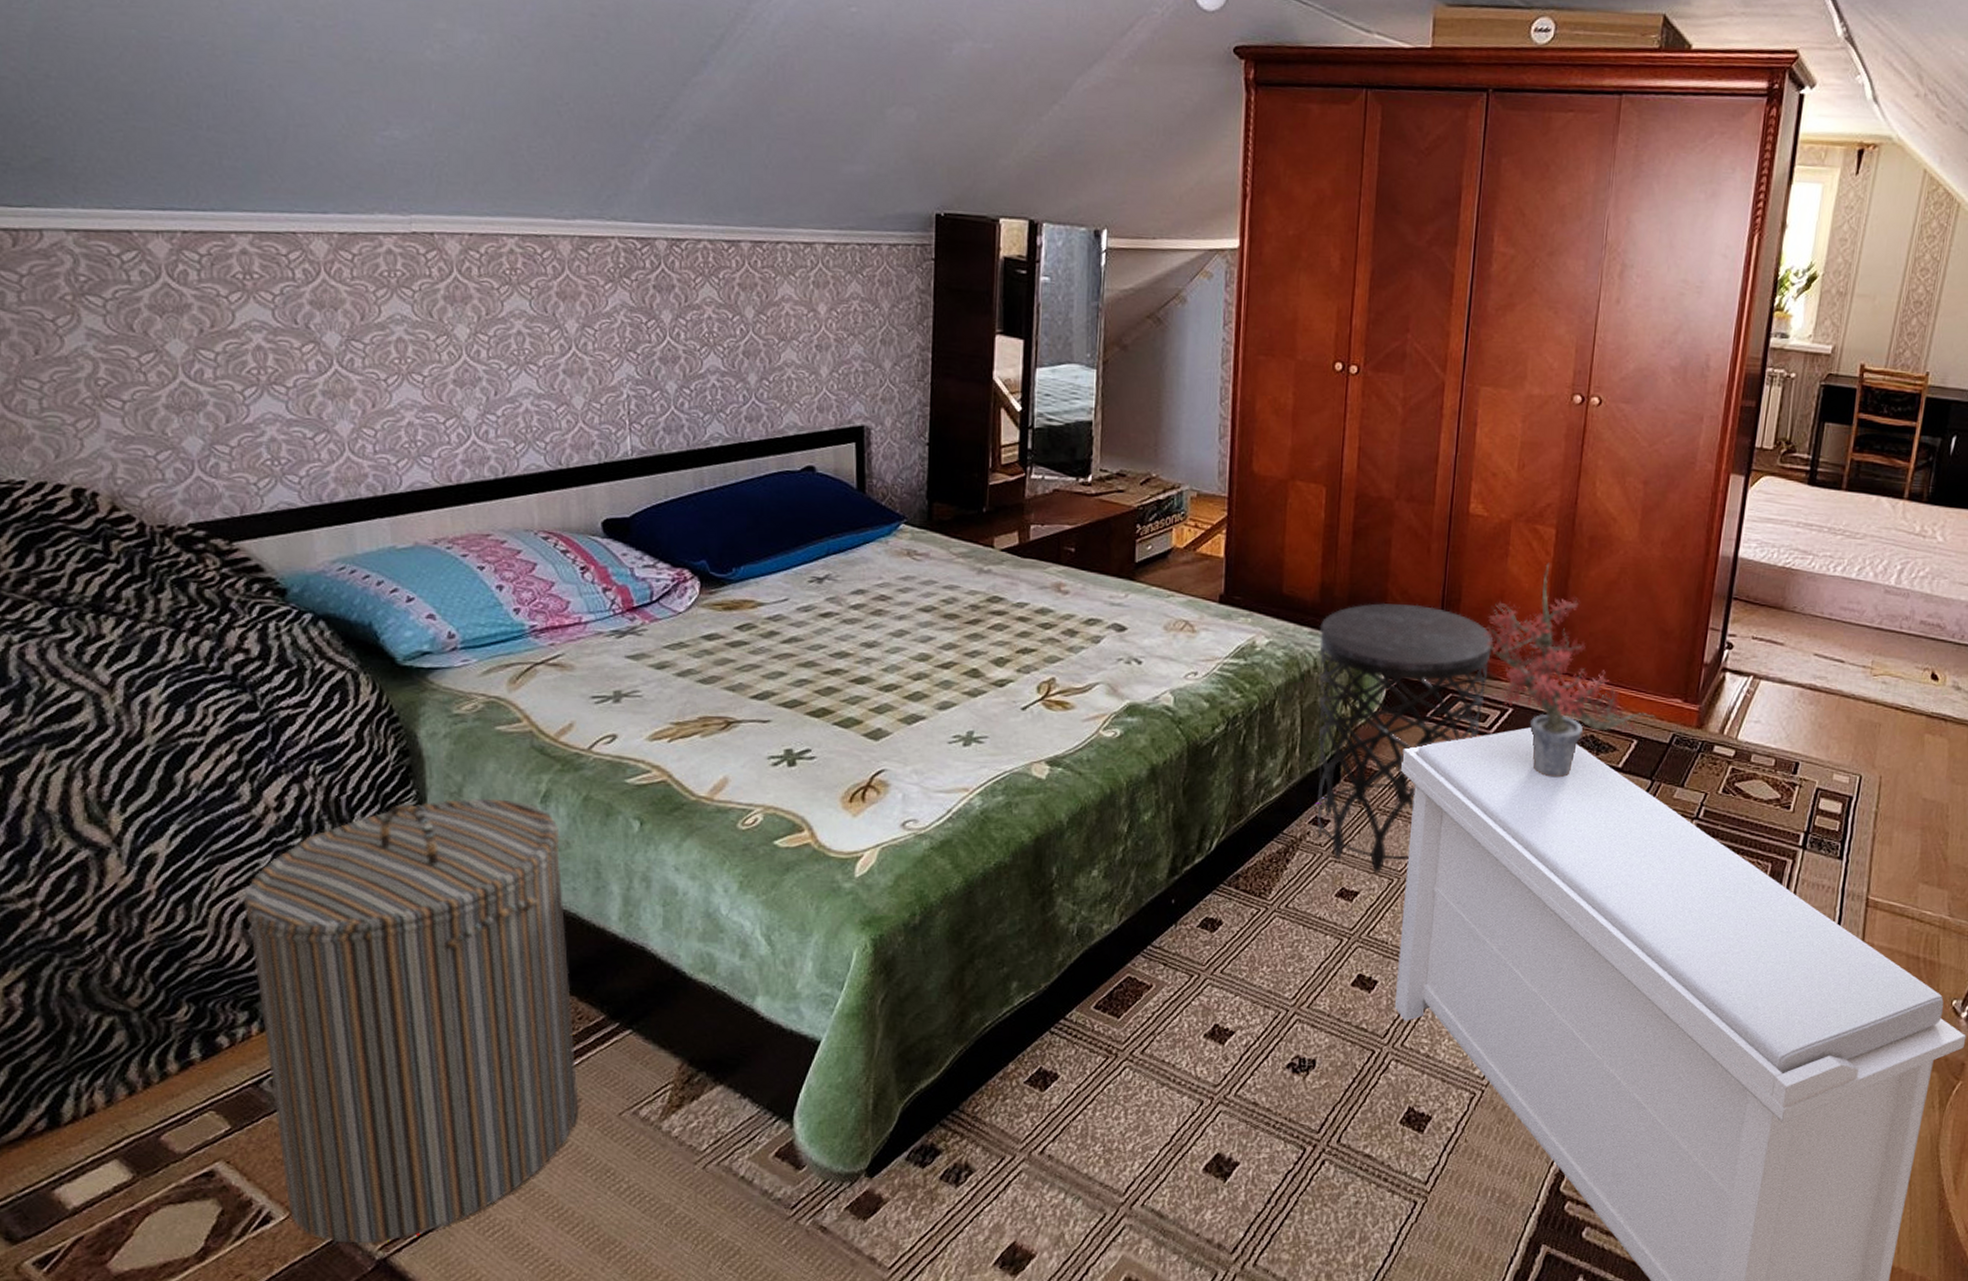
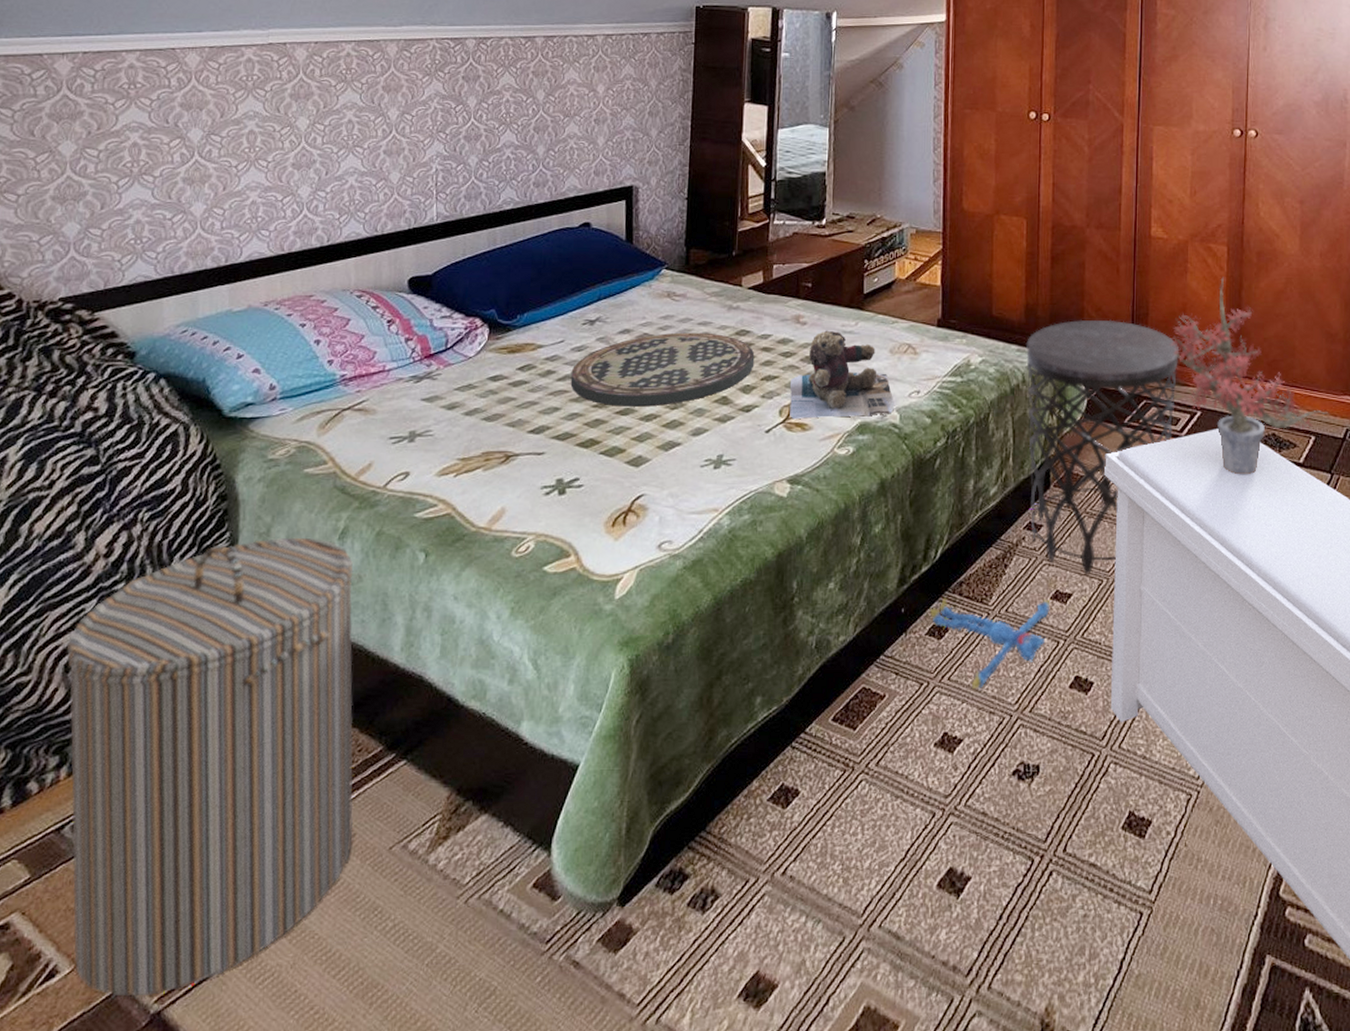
tray: none [797,595,1009,676] -> present [570,332,755,407]
teddy bear: none [1049,601,1168,698] -> present [789,330,894,420]
plush toy: none [1202,890,1335,983] -> present [929,597,1051,689]

